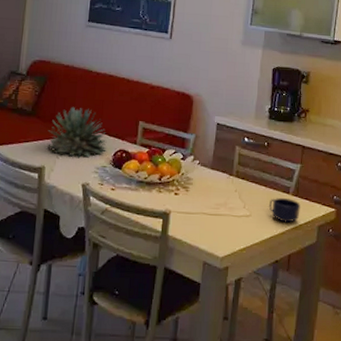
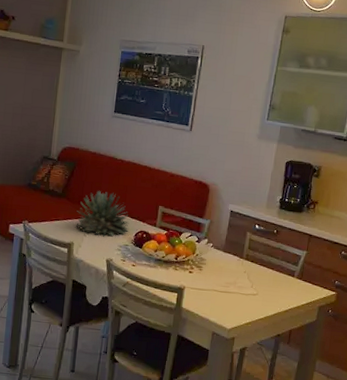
mug: present [268,198,300,223] -> none [274,280,304,302]

